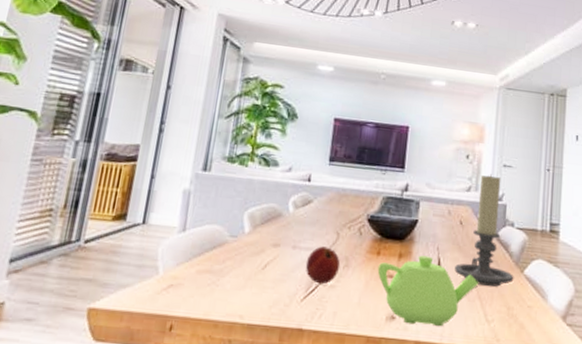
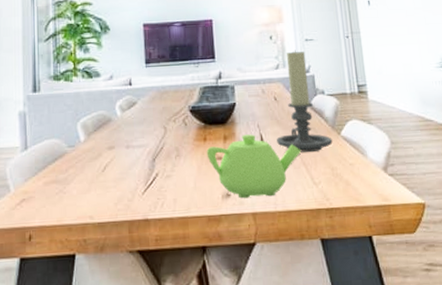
apple: present [305,246,341,285] -> none [140,141,173,176]

